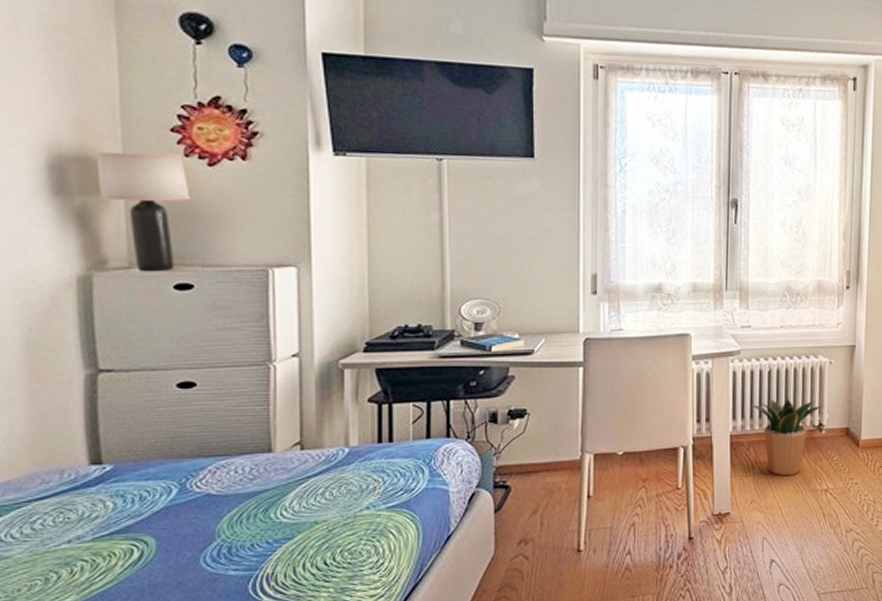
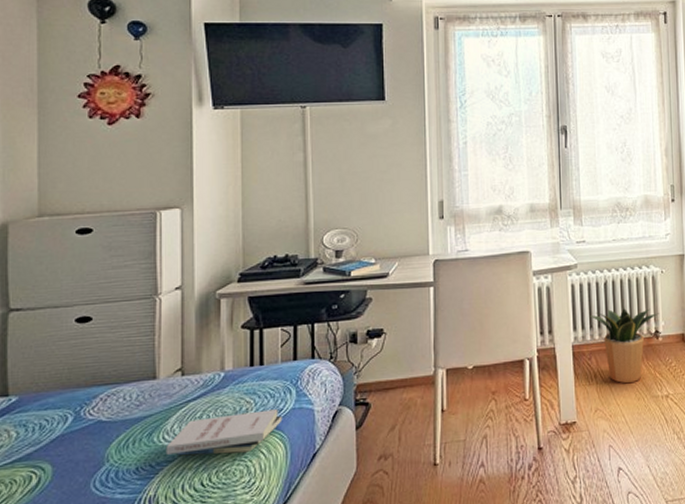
table lamp: present [96,151,192,272] -> none [16,117,94,220]
books: none [284,489,414,533] -> present [165,409,283,456]

